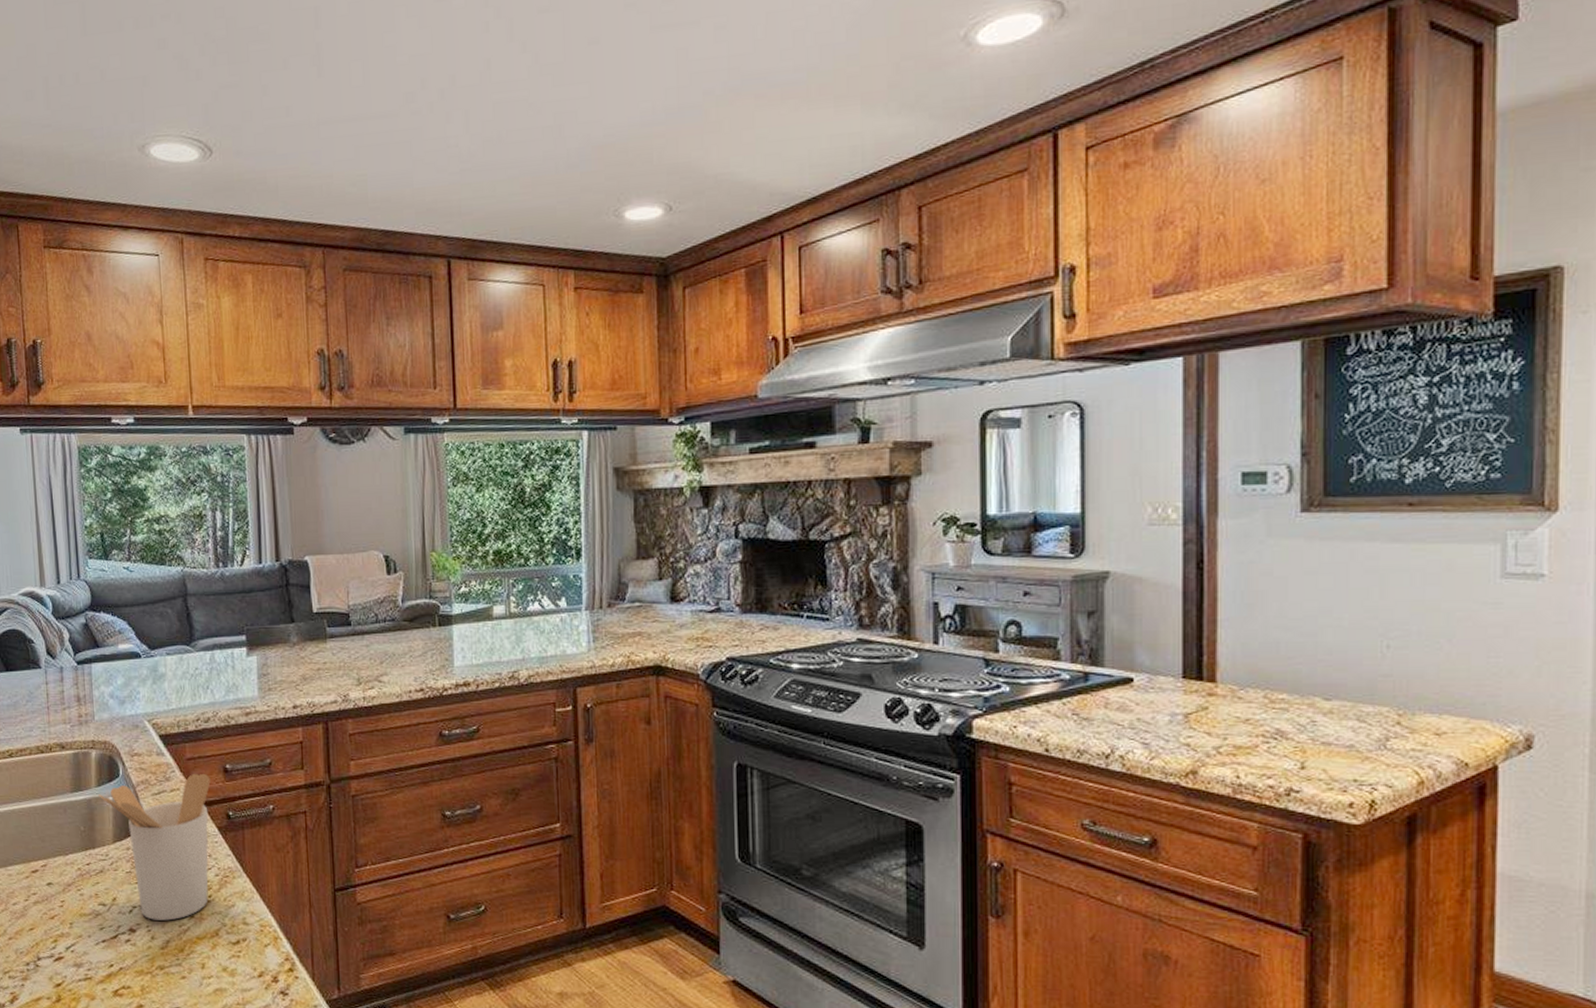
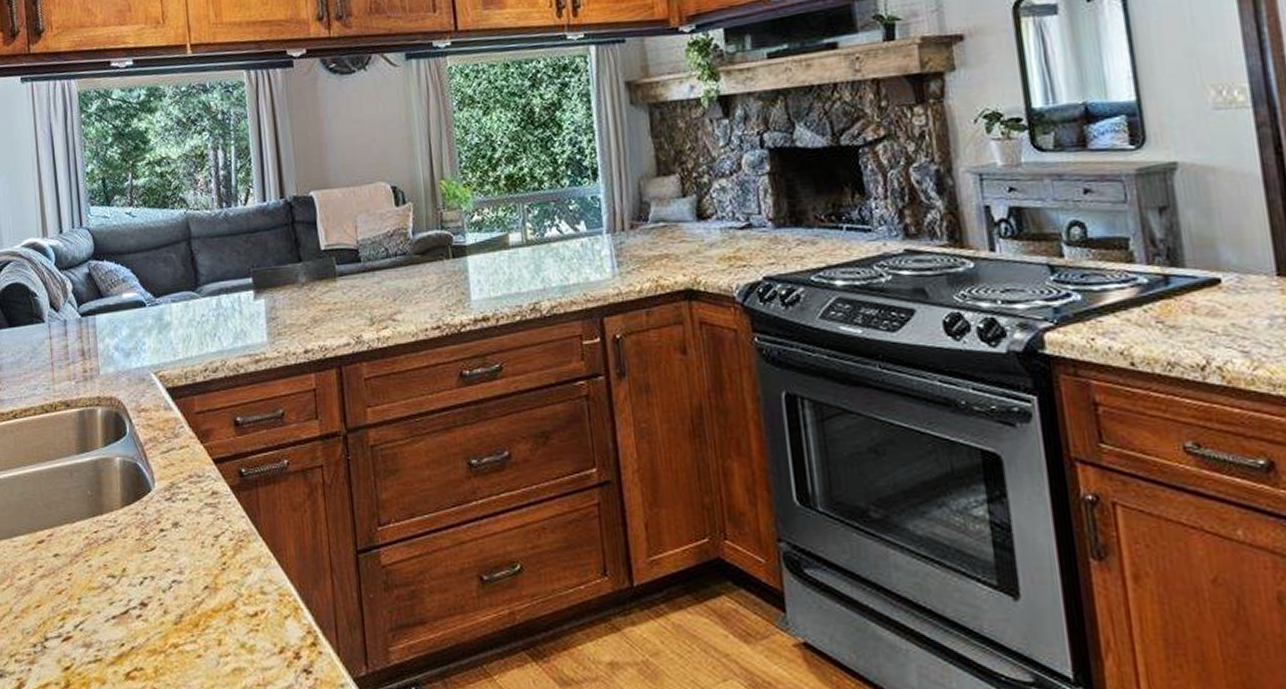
utensil holder: present [98,774,211,921] -> none [105,428,223,592]

